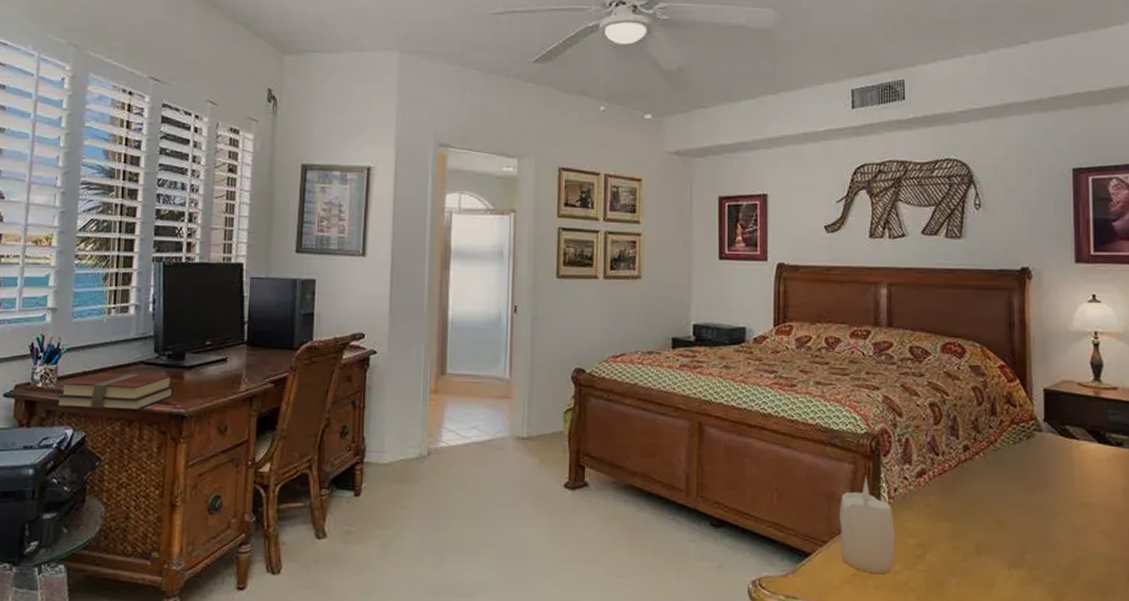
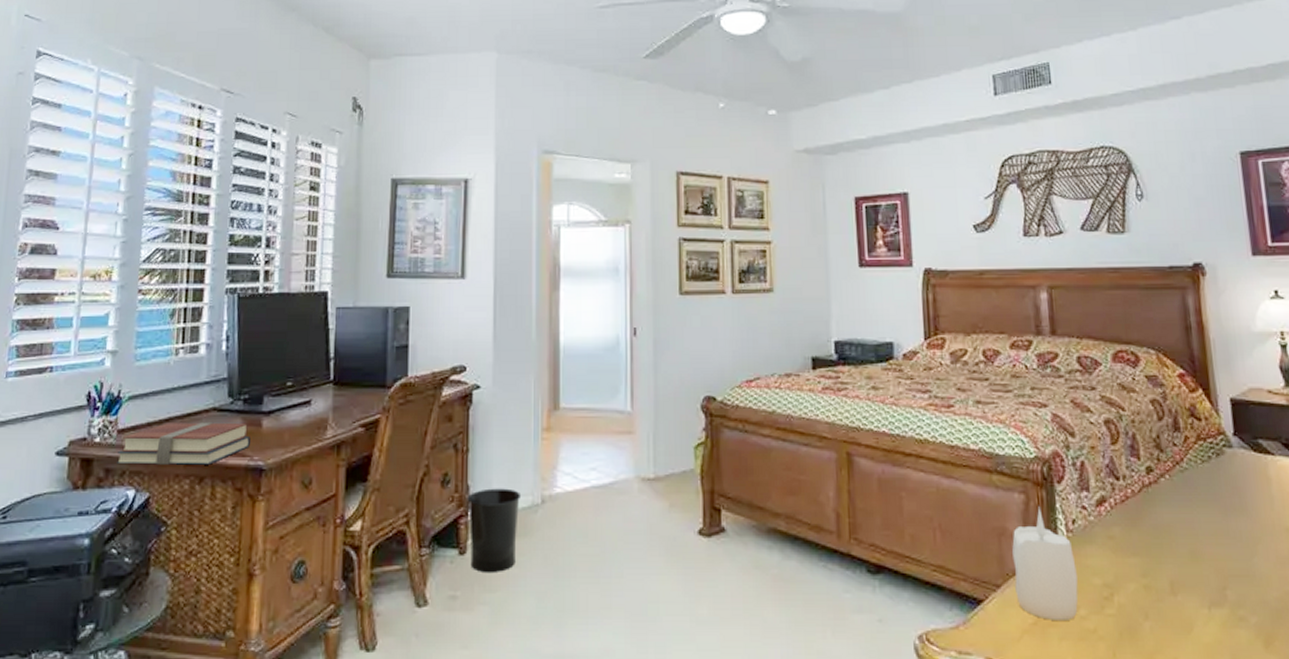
waste bin: none [362,440,411,512] -> present [467,488,522,572]

